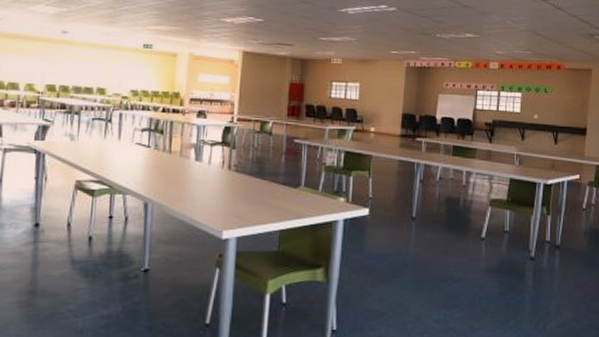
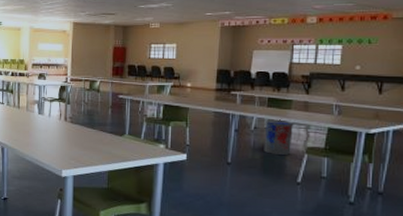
trash can: none [449,168,477,209] -> present [264,118,293,156]

